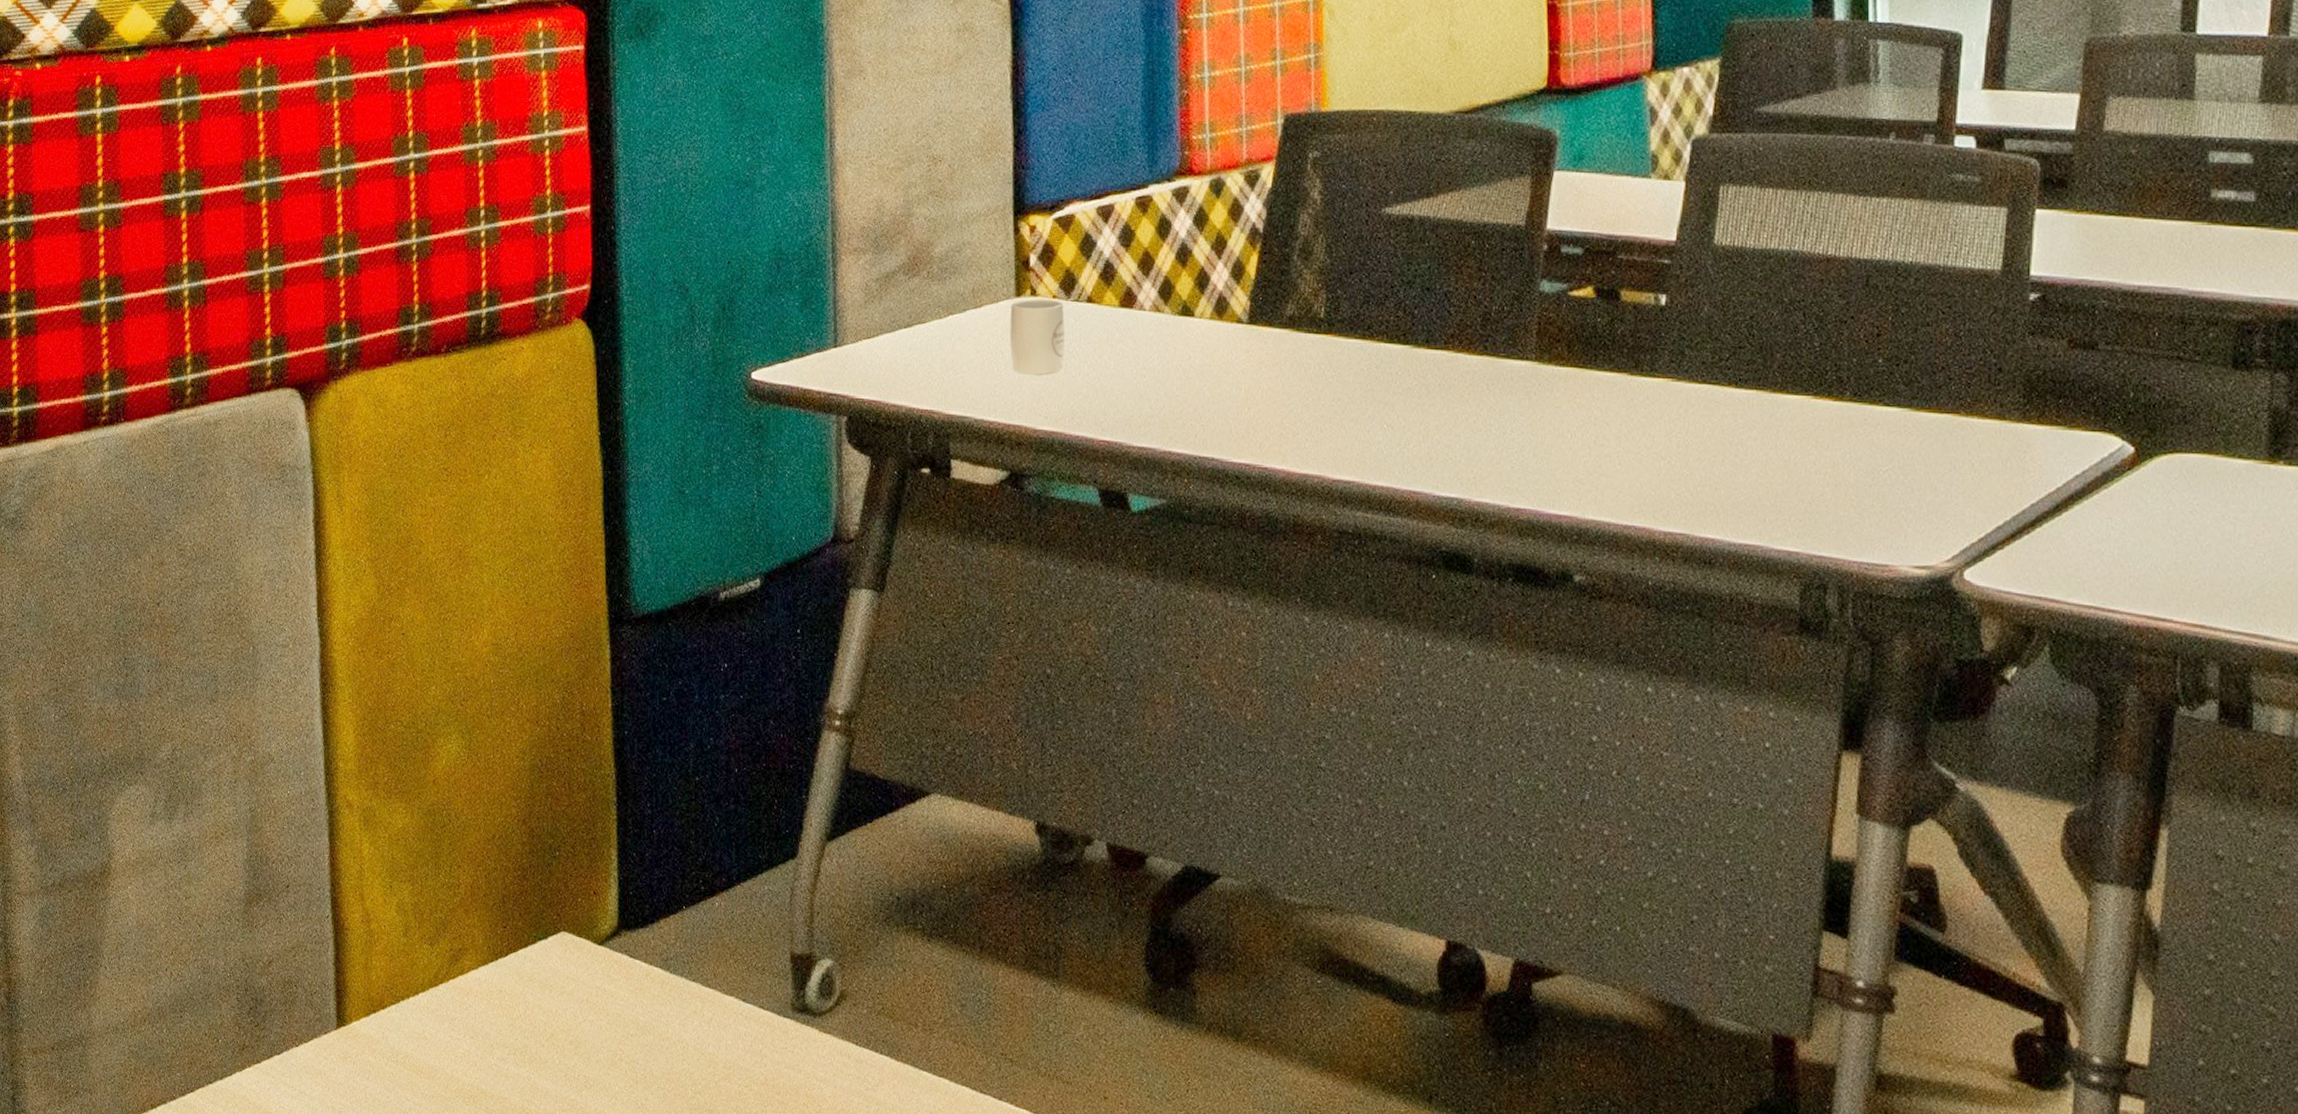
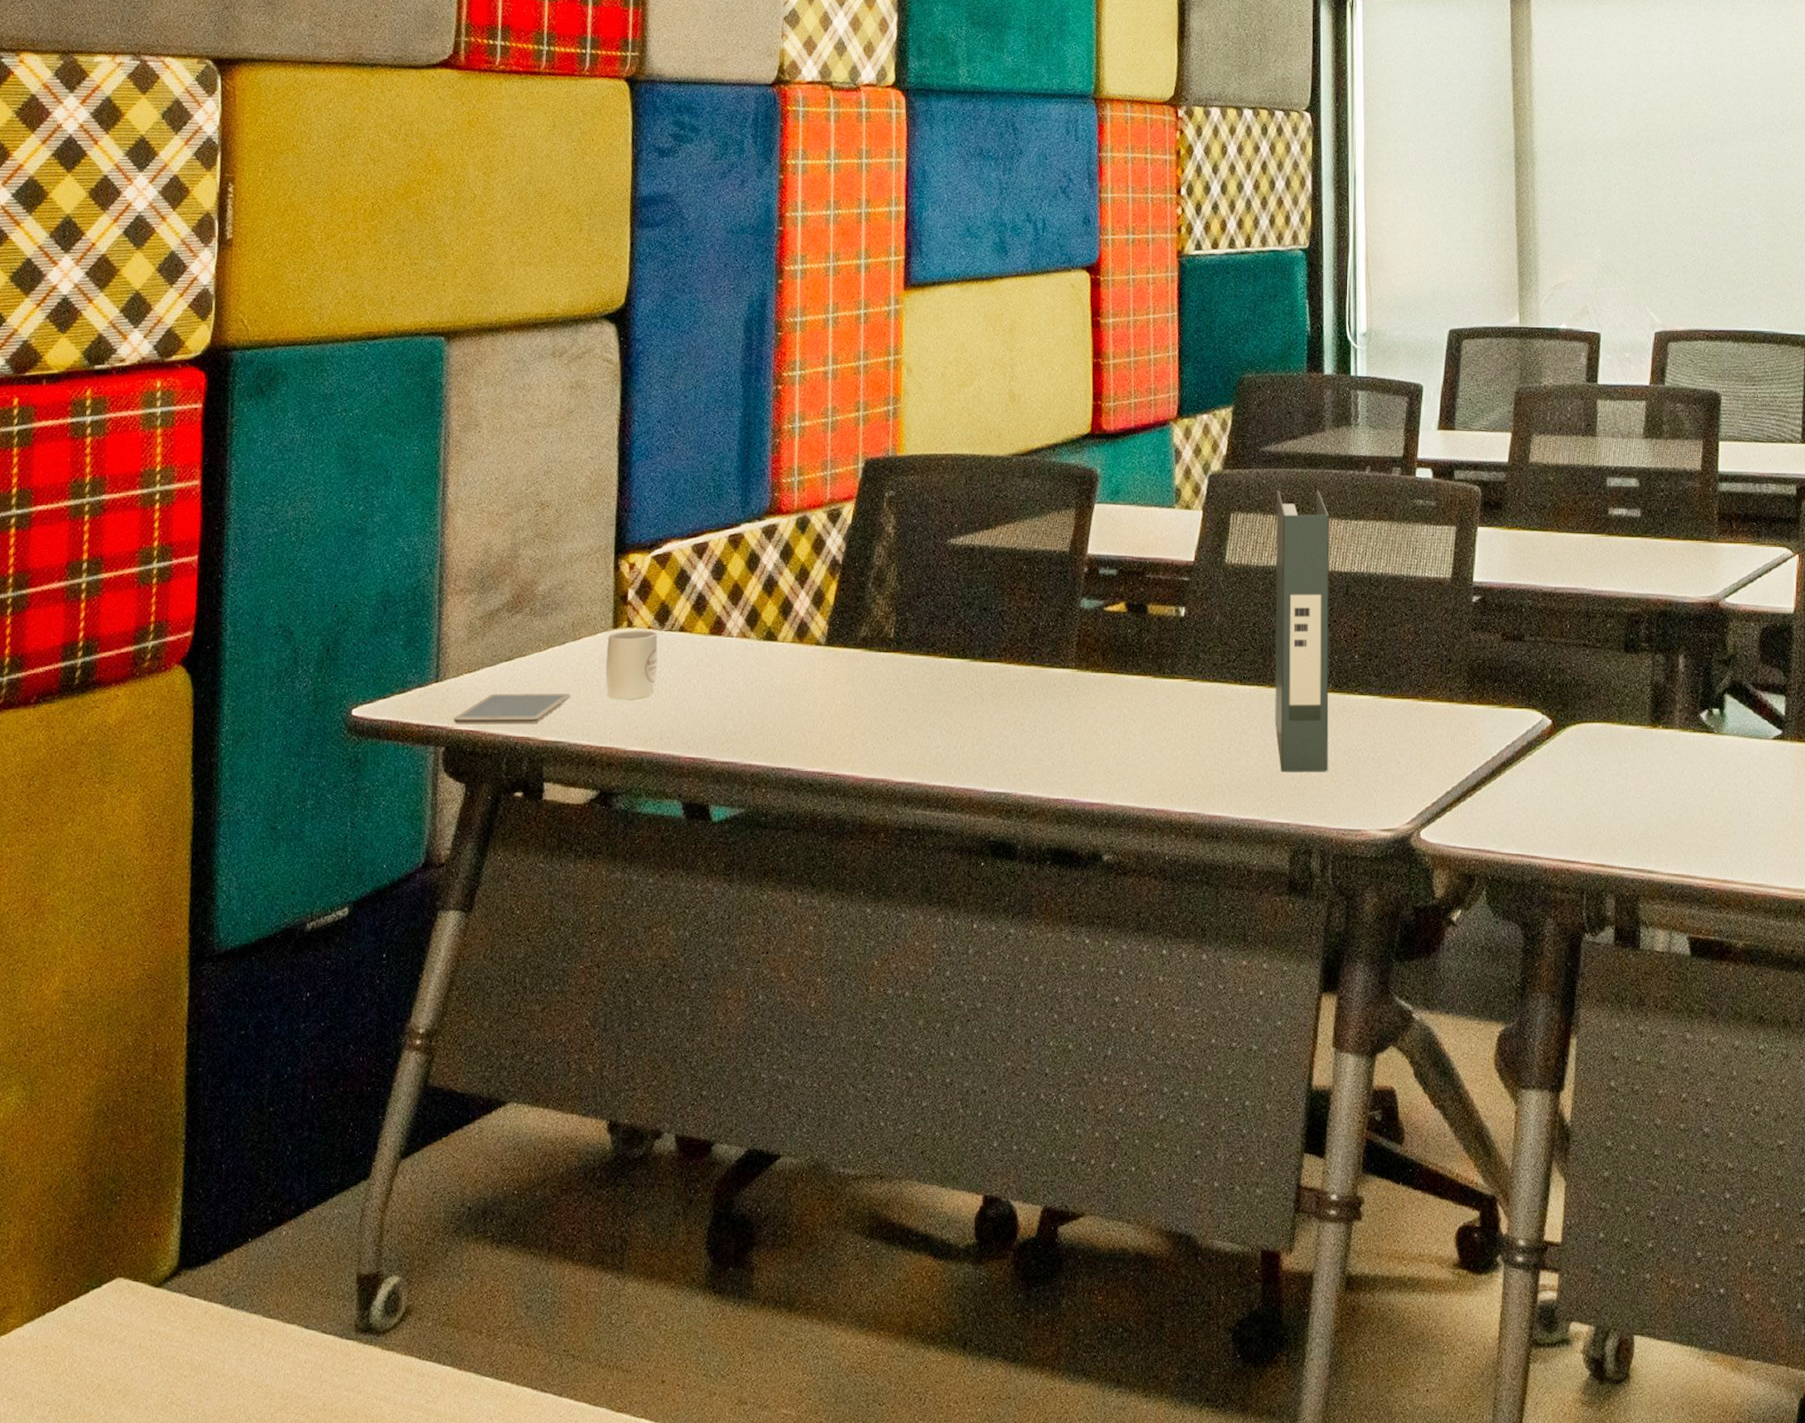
tablet: none [854,362,974,397] -> present [453,694,570,724]
binder: none [1777,159,1846,494] -> present [1274,489,1330,771]

